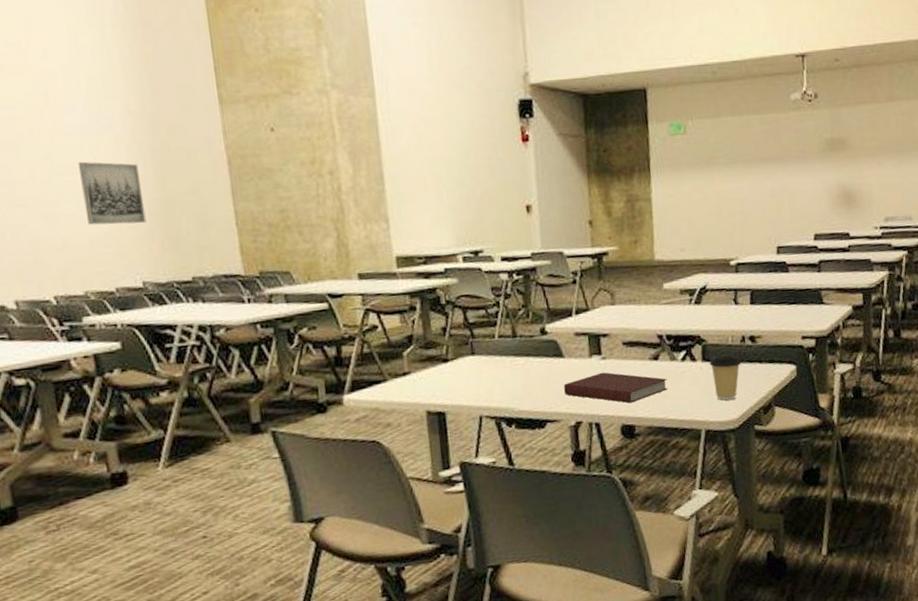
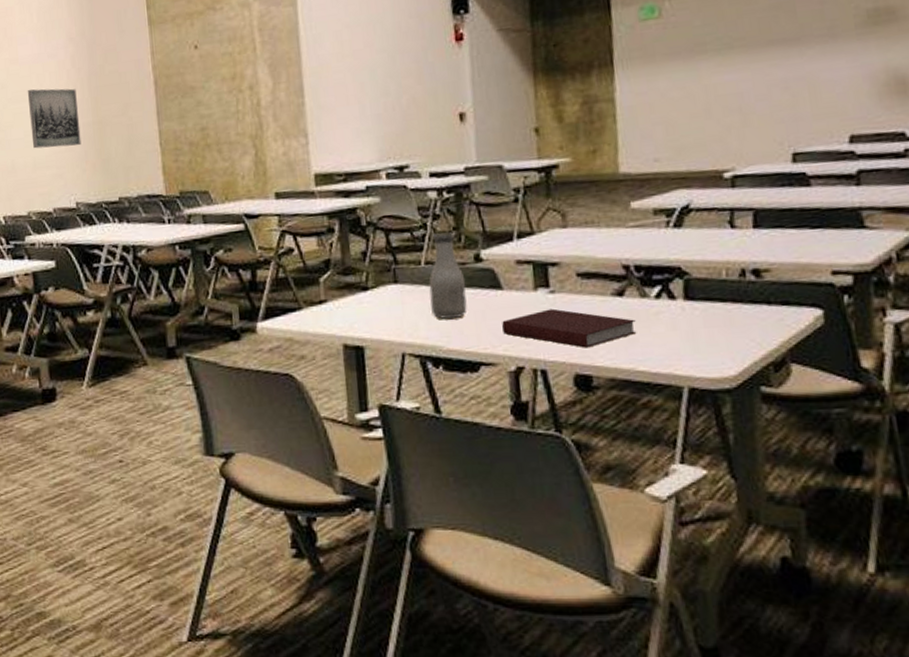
bottle: none [502,309,535,385] -> present [429,232,467,319]
coffee cup: present [709,355,742,401] -> none [694,293,741,352]

